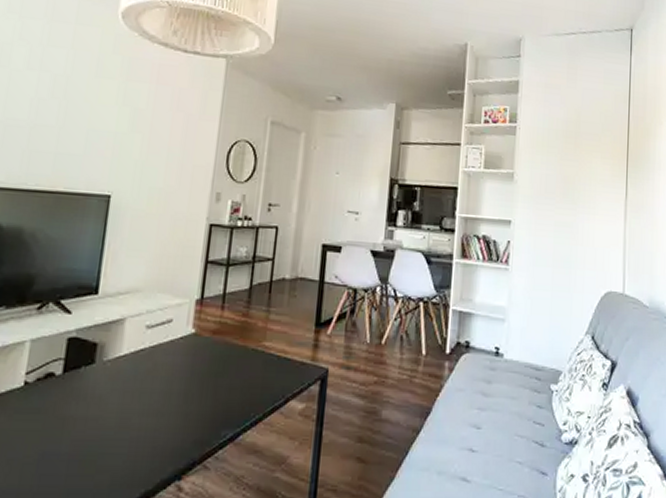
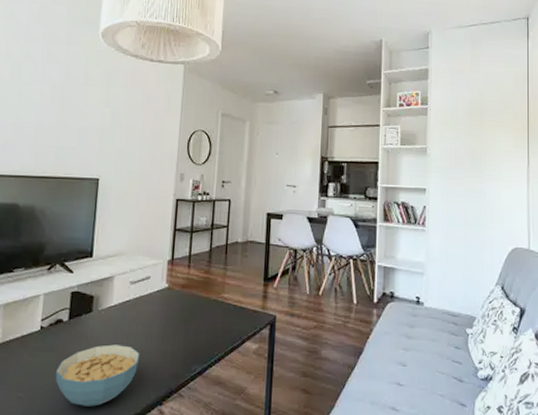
cereal bowl: none [41,404,156,483] -> present [55,344,140,407]

